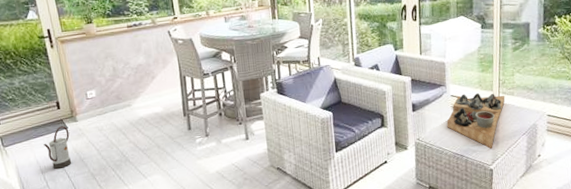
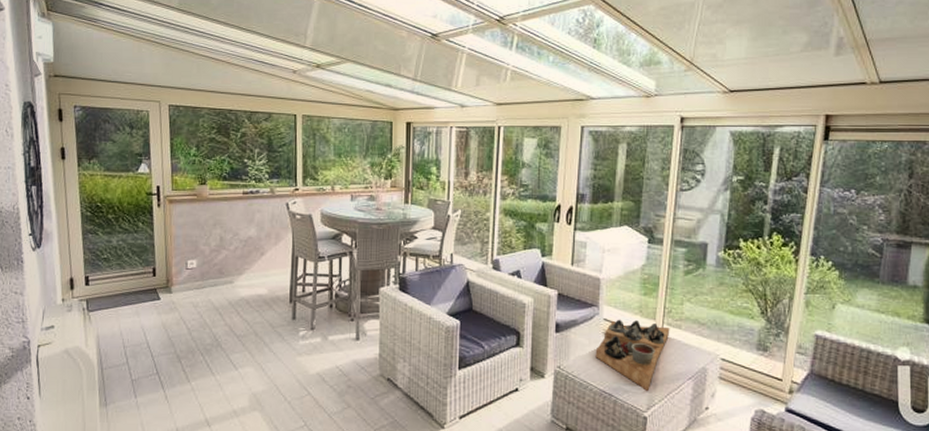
watering can: present [44,126,72,169] -> none [131,296,161,345]

